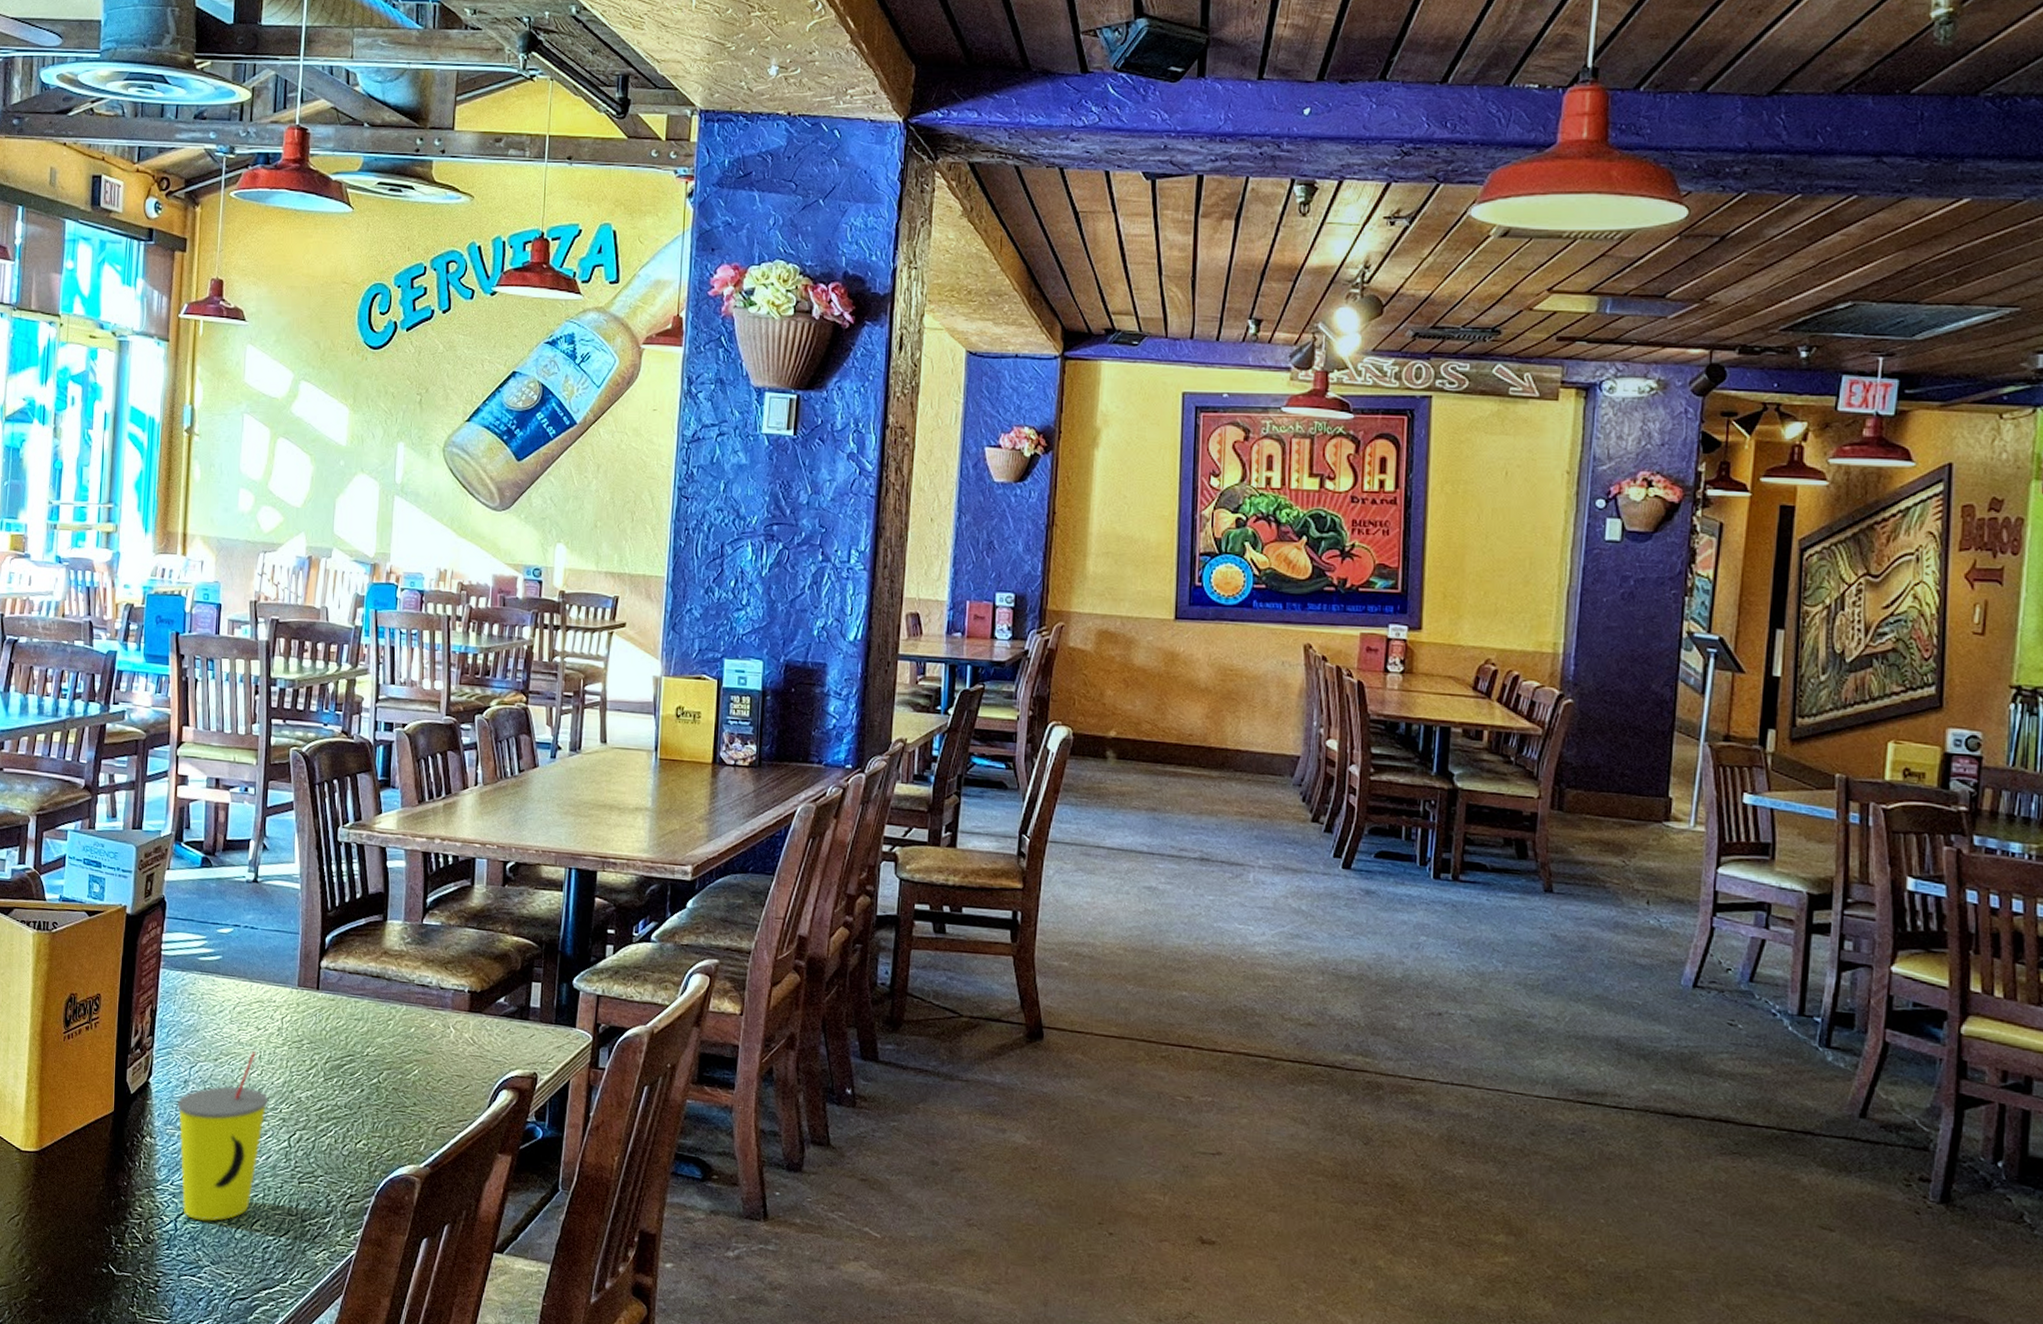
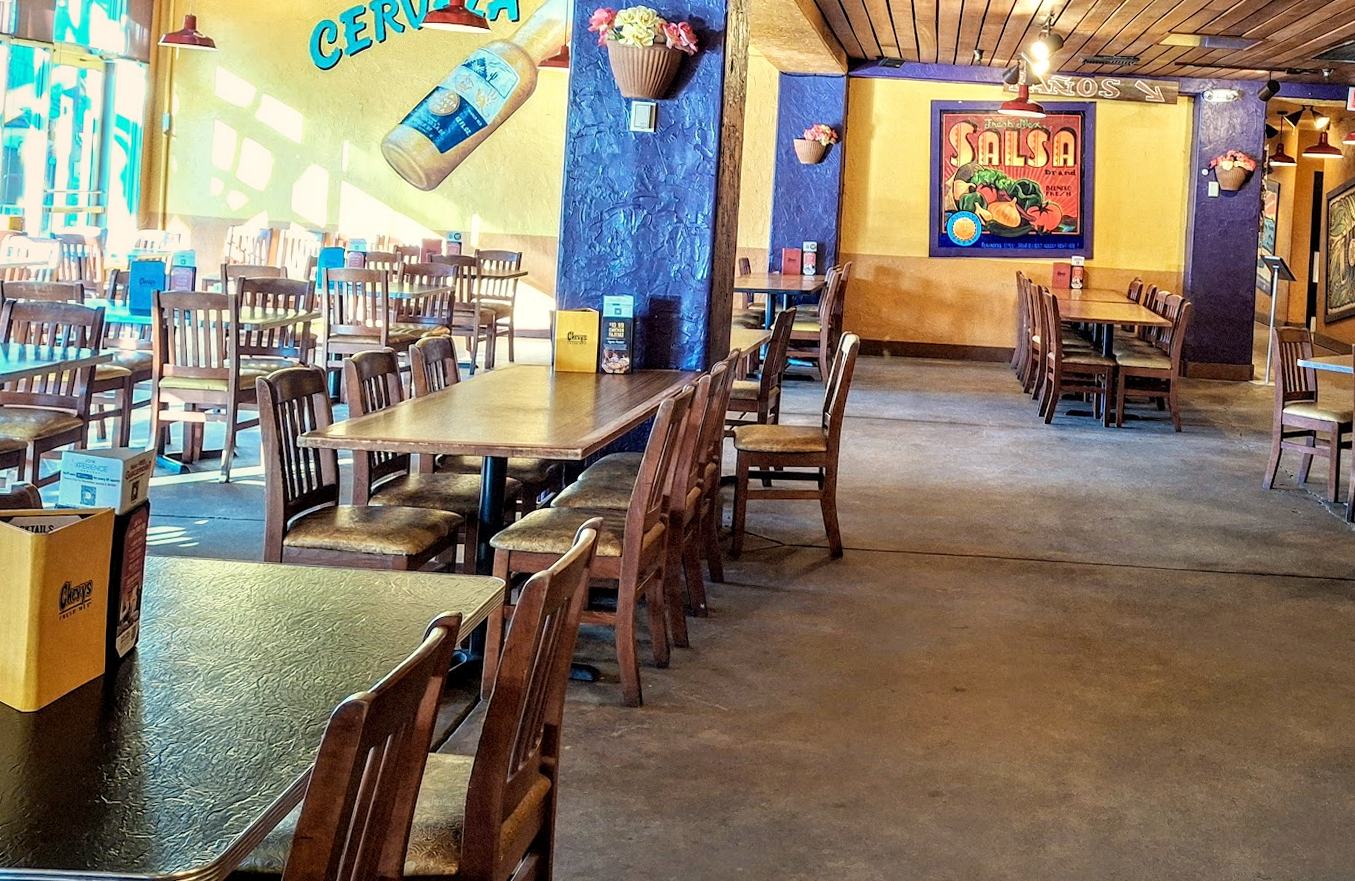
straw: present [178,1051,269,1221] -> none [161,615,240,752]

